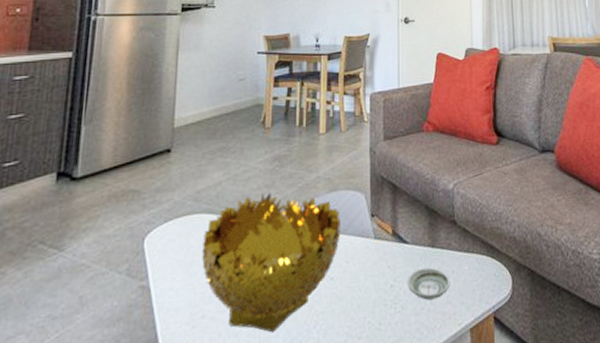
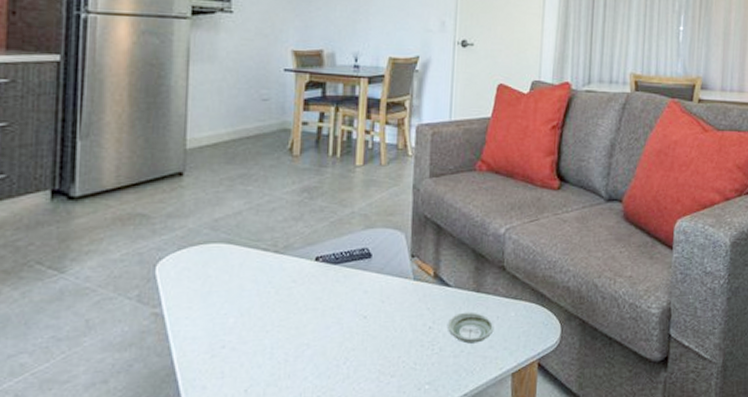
decorative bowl: present [202,193,341,333] -> none [221,226,377,366]

